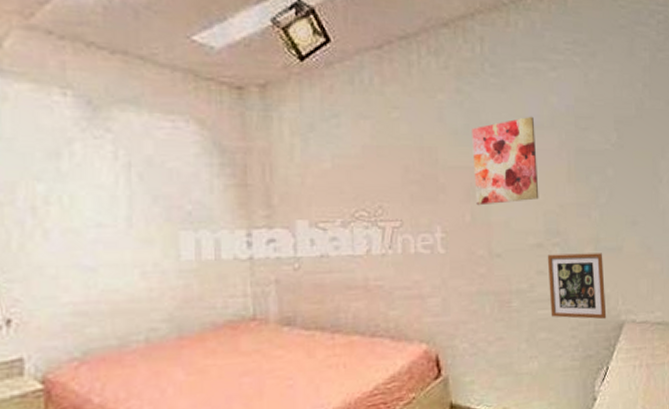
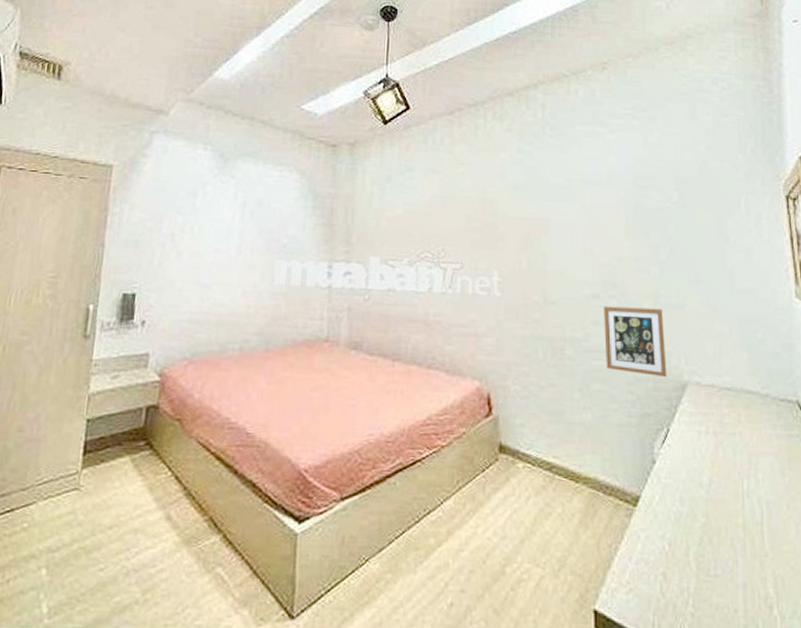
wall art: present [472,116,539,206] -> none [531,174,596,254]

